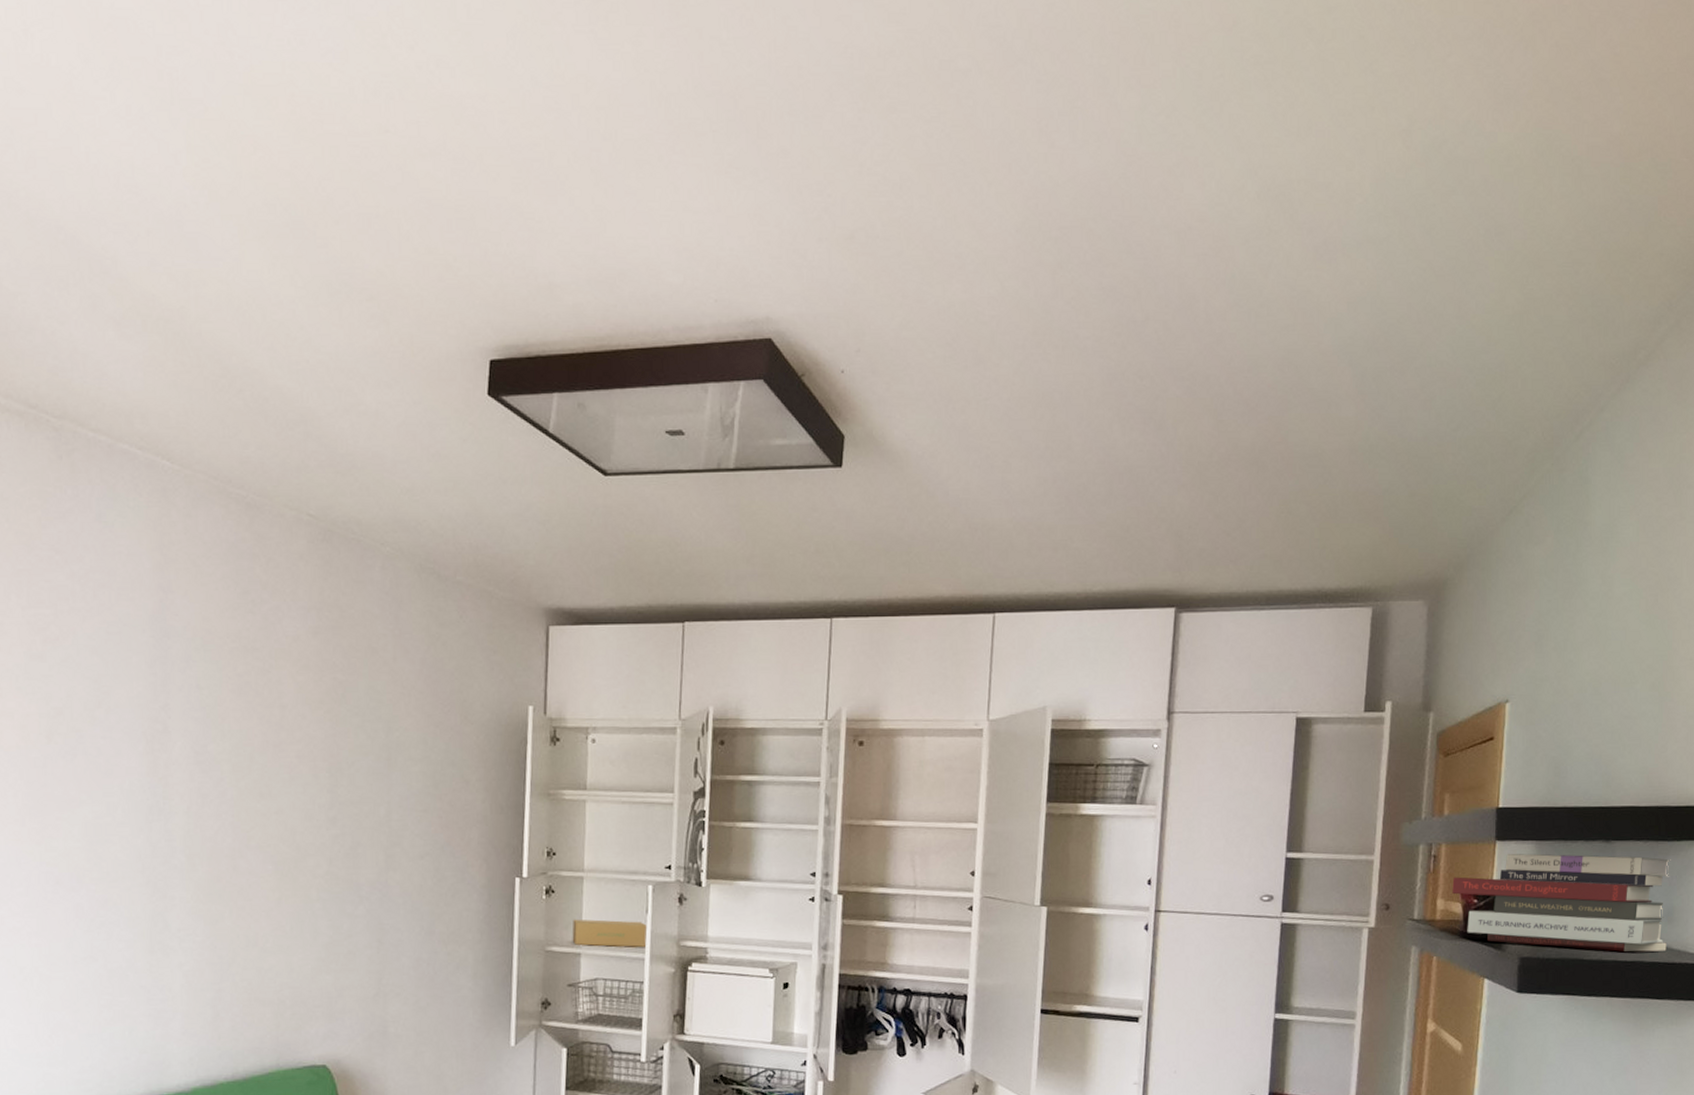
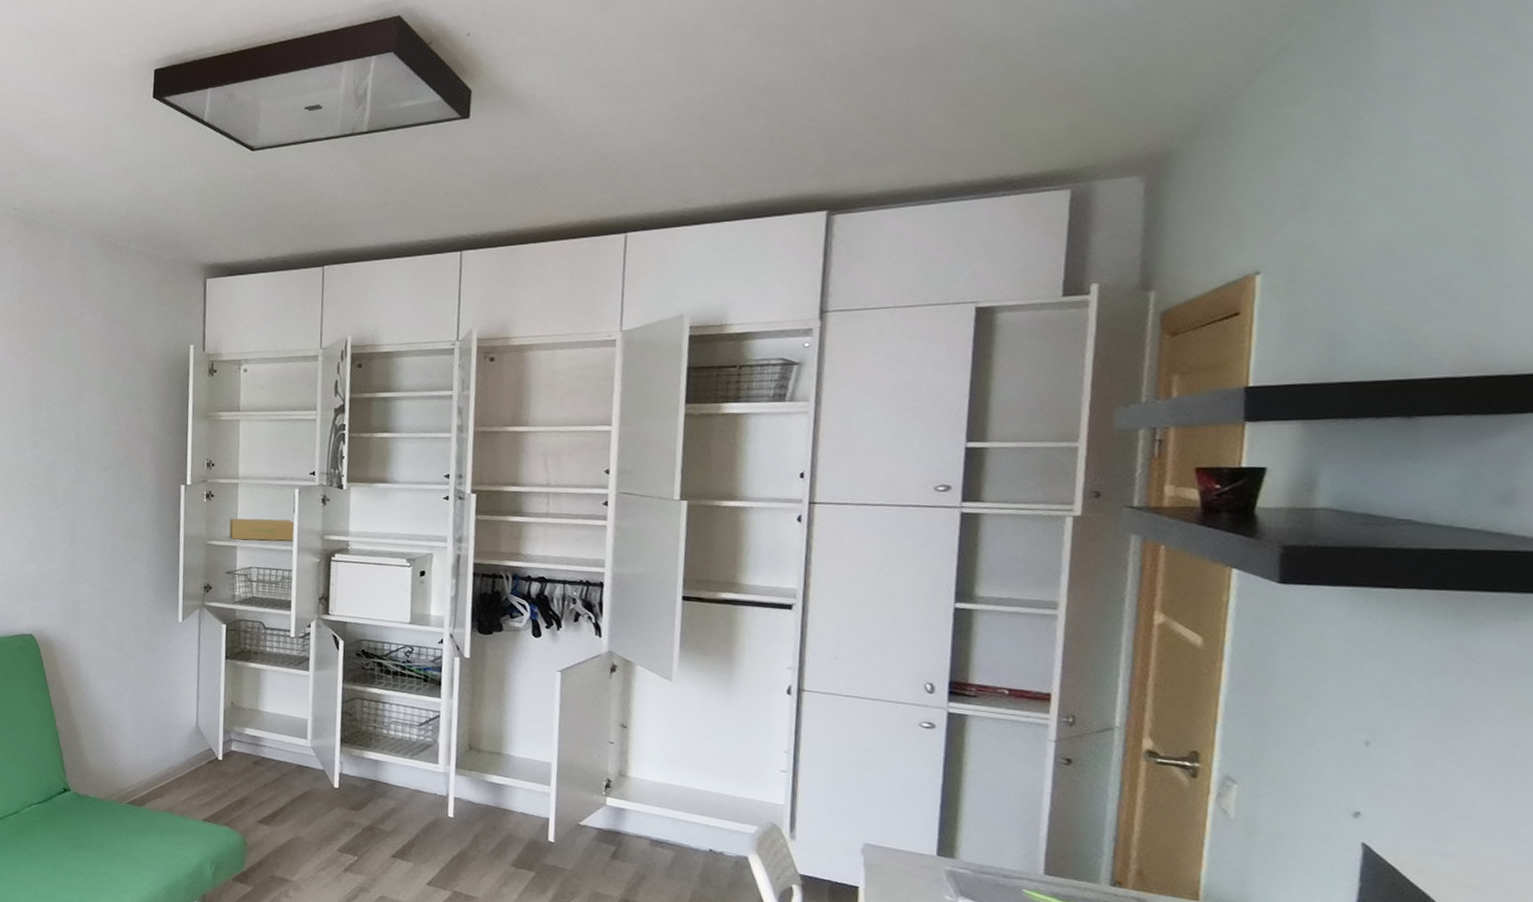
books: present [1452,853,1671,952] -> none [1185,433,1509,540]

